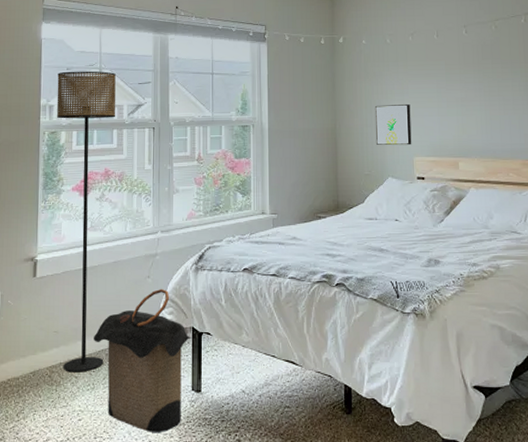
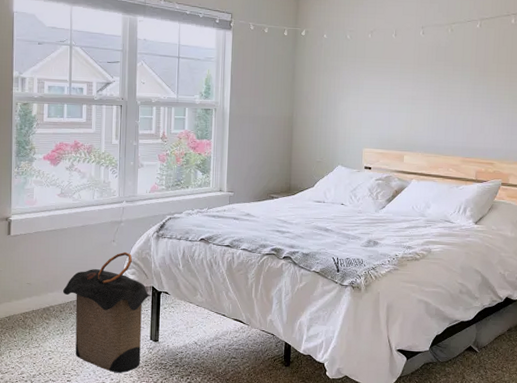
floor lamp: present [57,71,116,372] -> none [28,46,86,319]
wall art: present [374,103,412,146] -> none [329,98,364,137]

